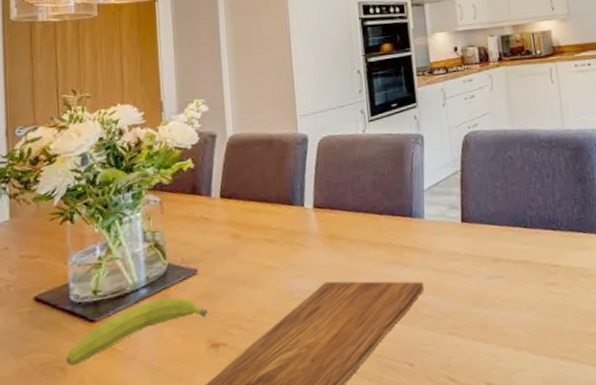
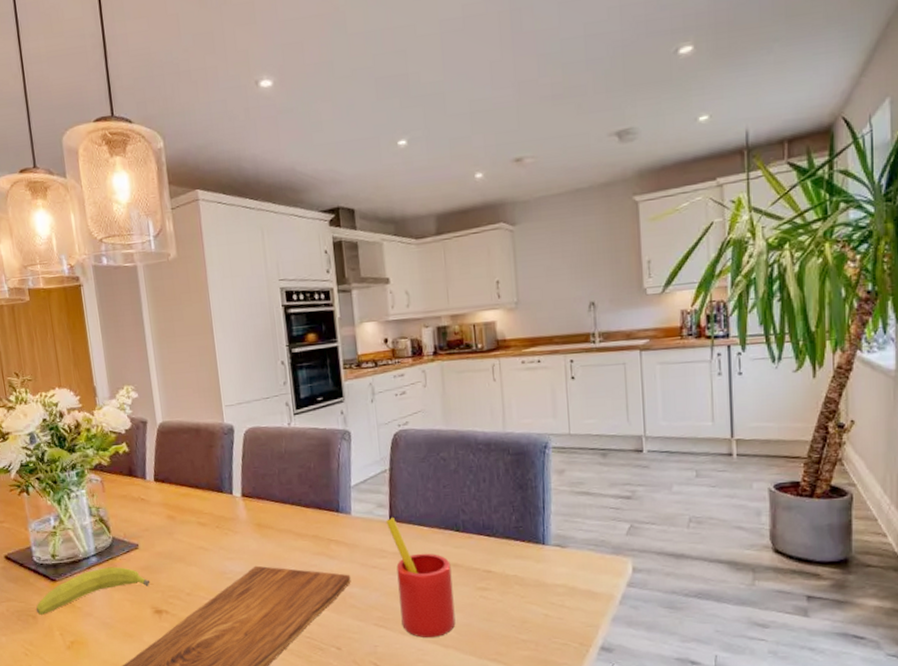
straw: none [457,219,527,342] -> present [385,518,456,638]

